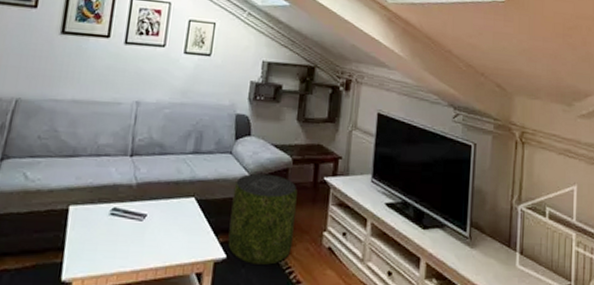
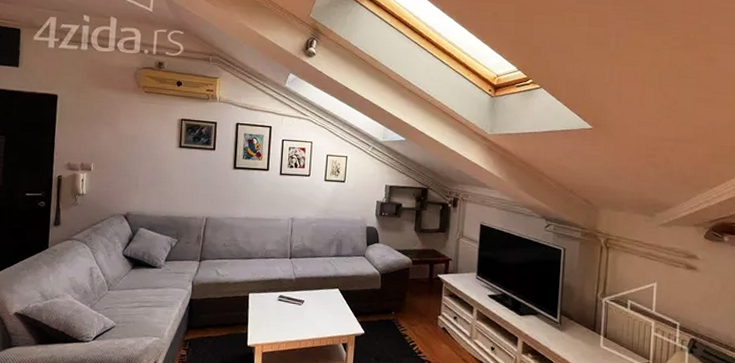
pouf: present [228,173,298,265] -> none [365,271,417,339]

